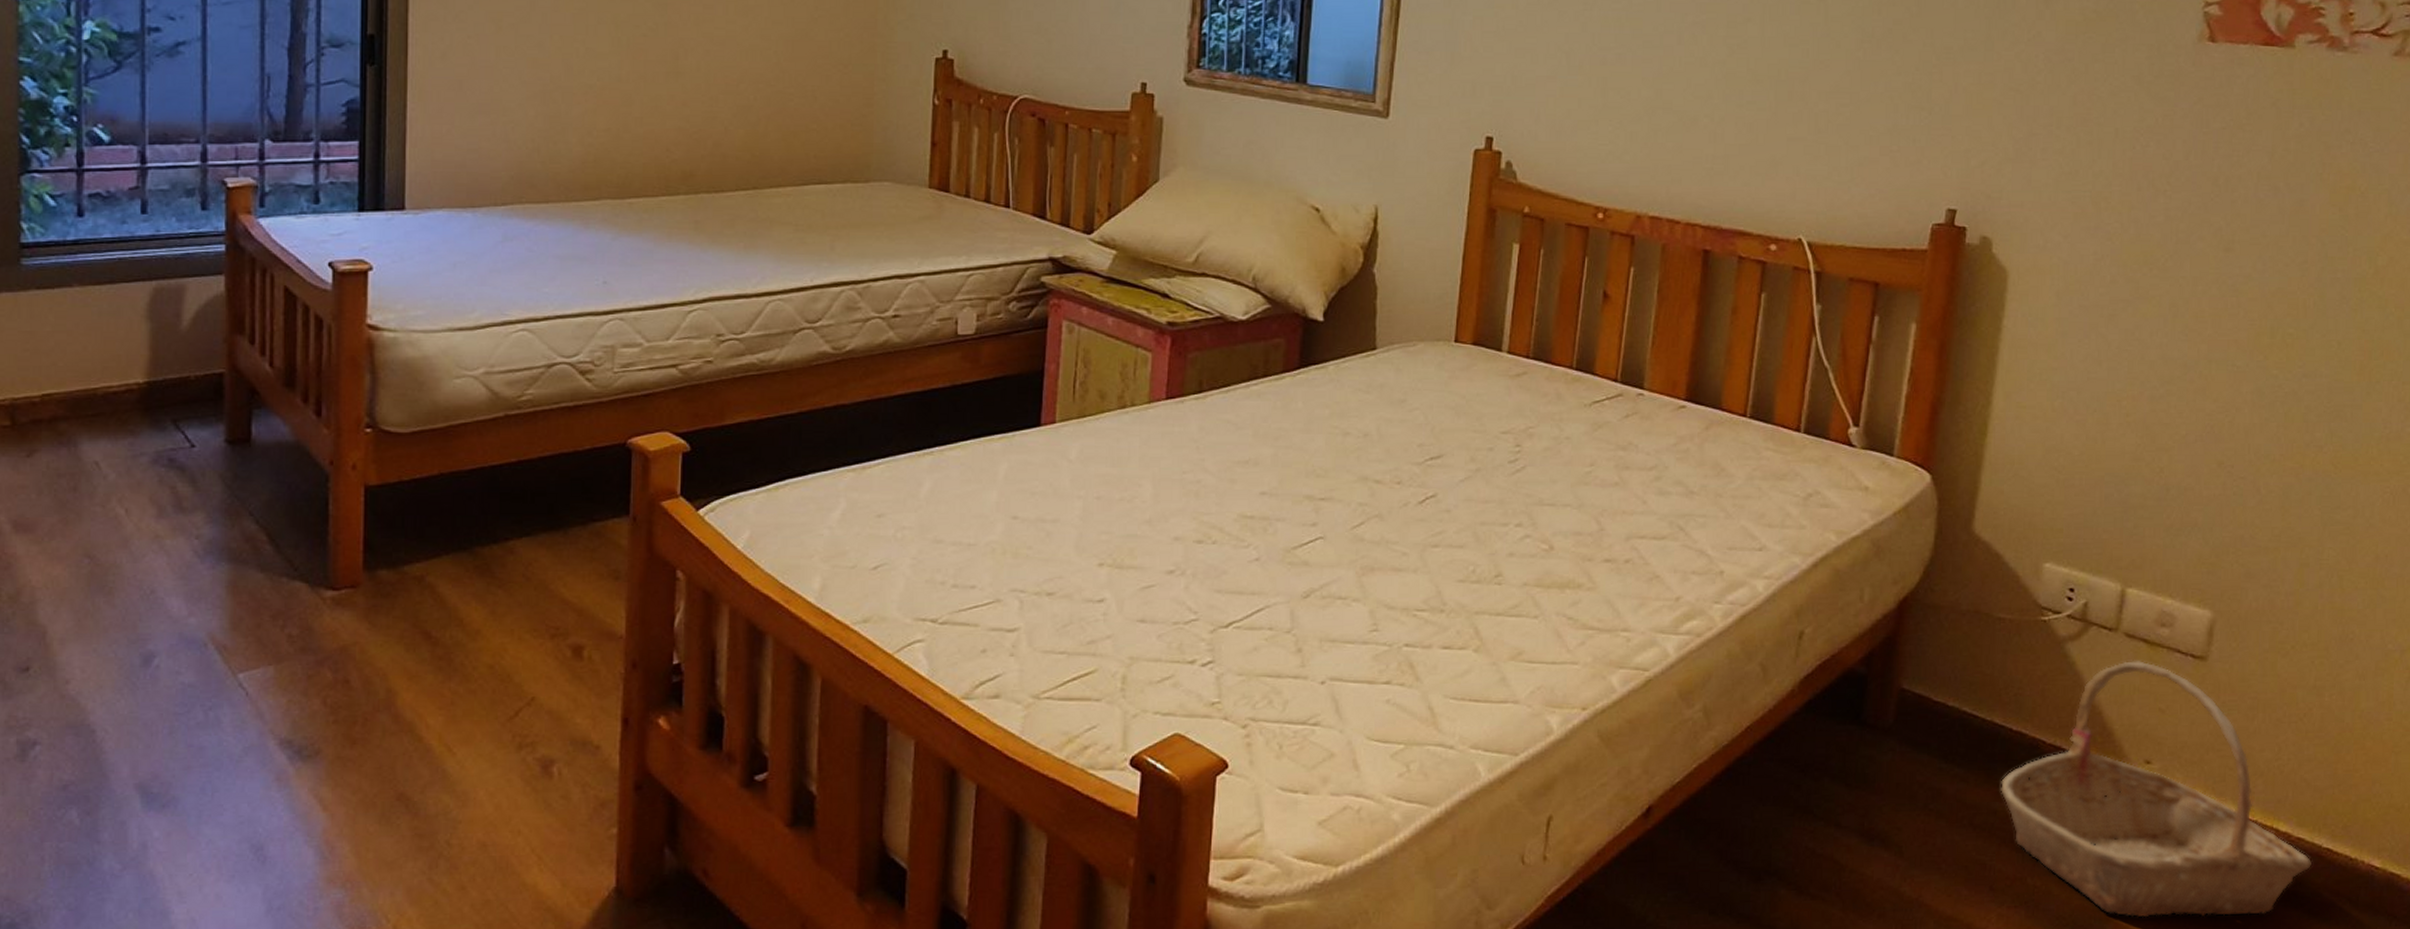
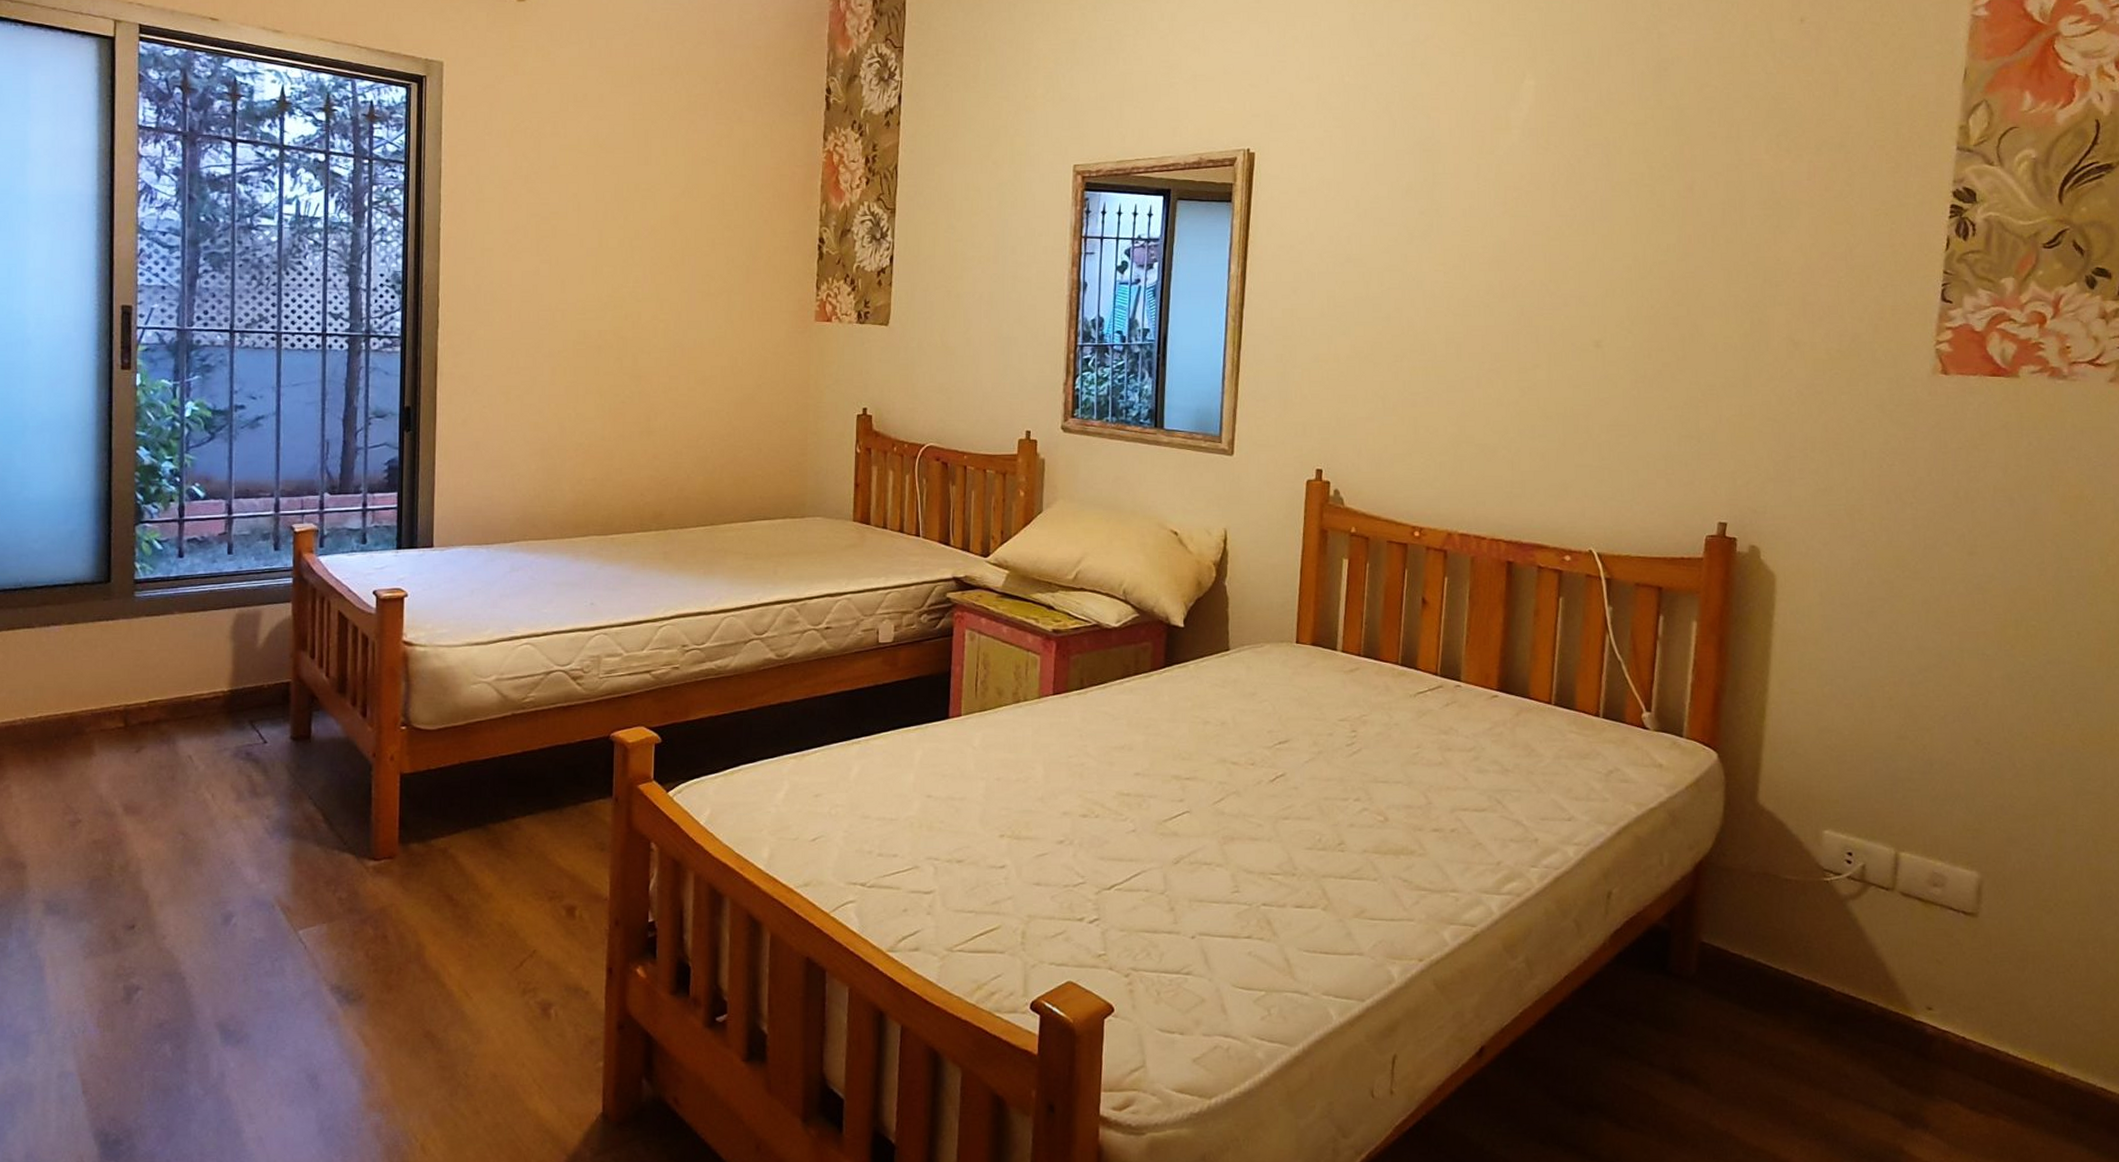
basket: present [2000,661,2311,918] -> none [1795,917,2088,1151]

